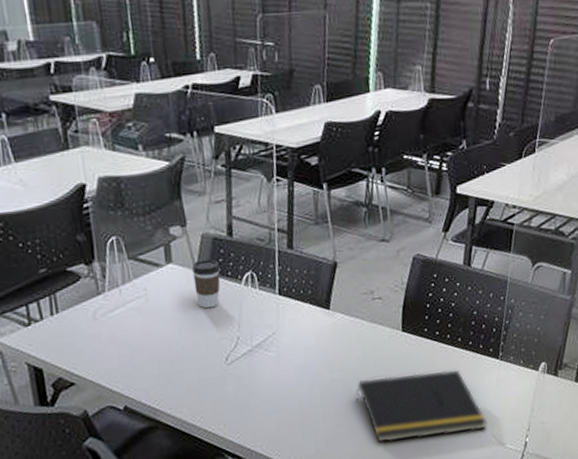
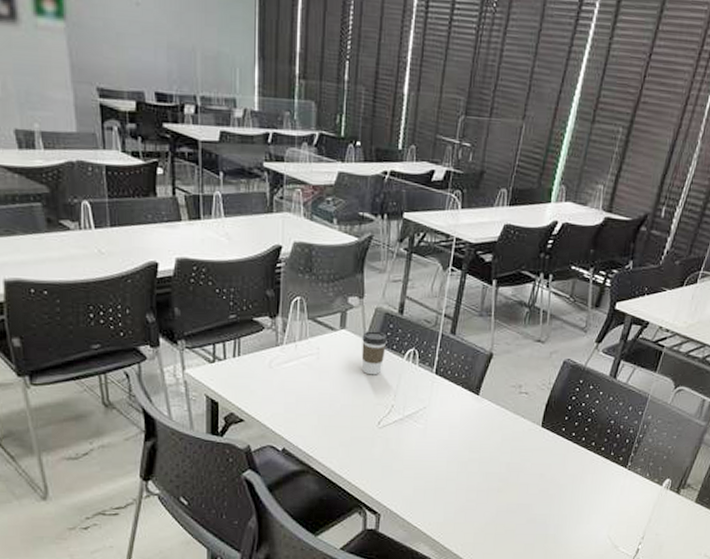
notepad: present [356,369,488,442] -> none [489,464,606,530]

